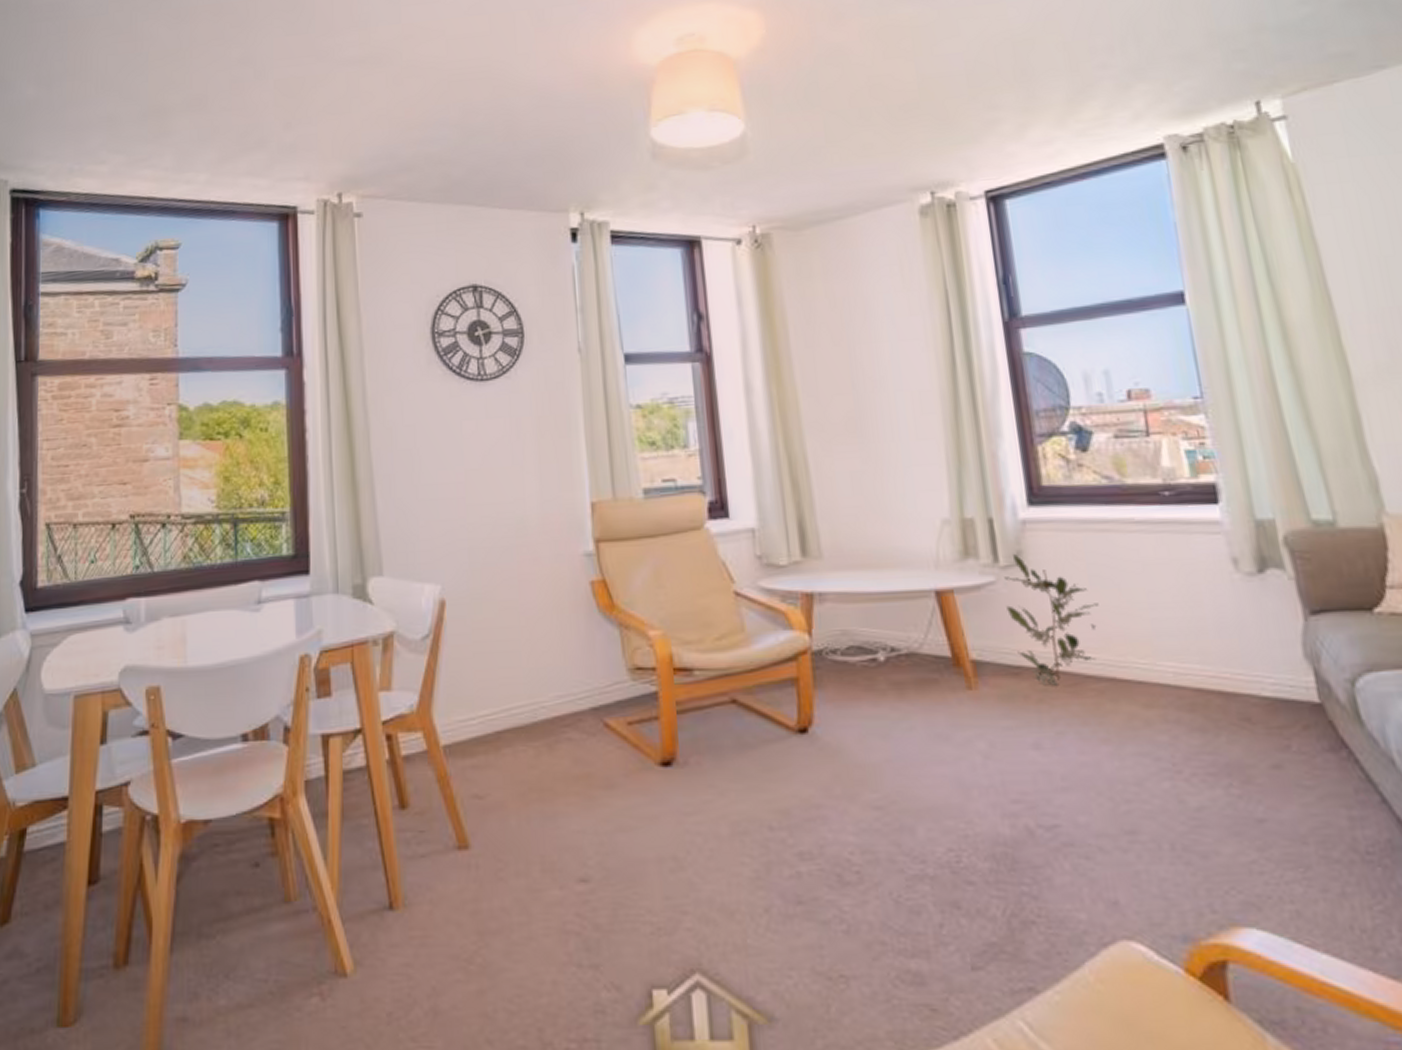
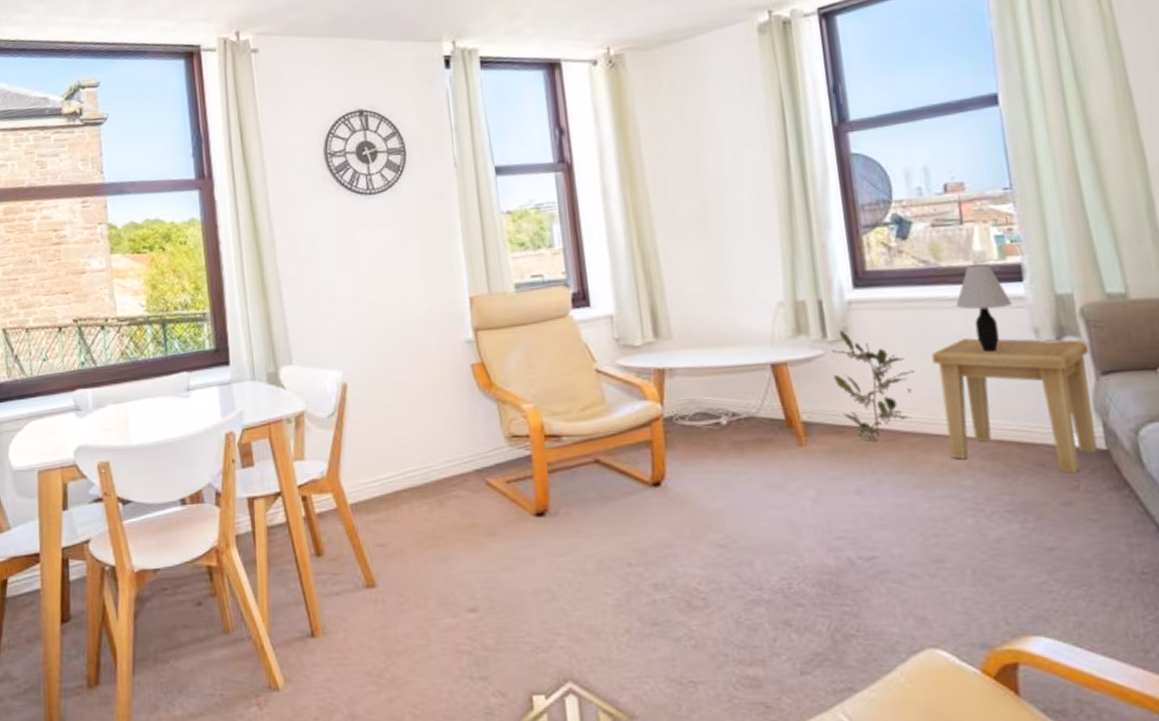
side table: none [1117,567,1309,729] -> present [931,338,1097,473]
table lamp: none [1144,481,1208,585] -> present [956,263,1013,353]

